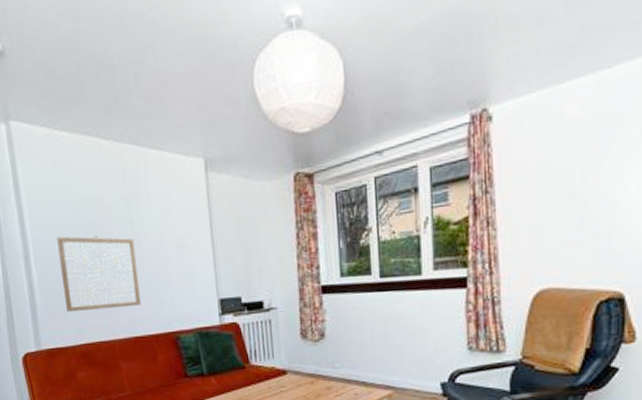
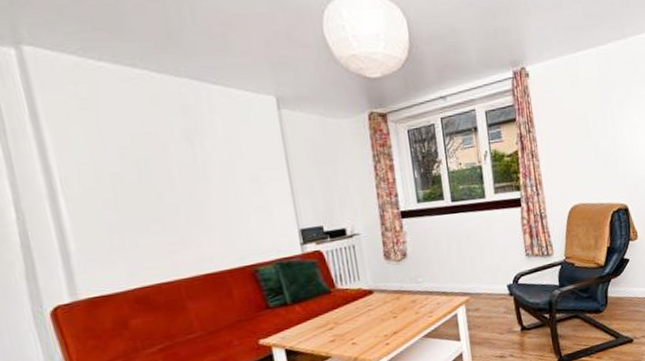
wall art: present [57,236,141,313] -> none [96,172,210,256]

